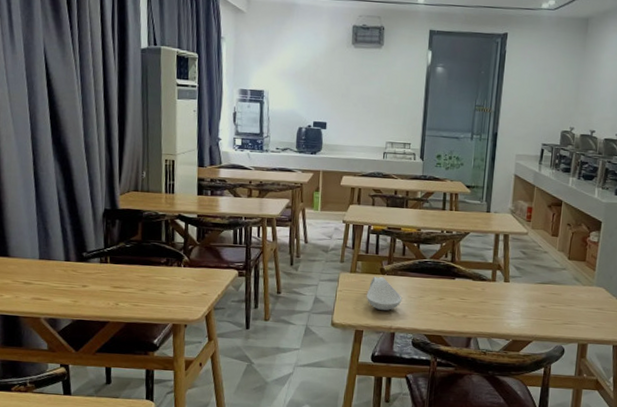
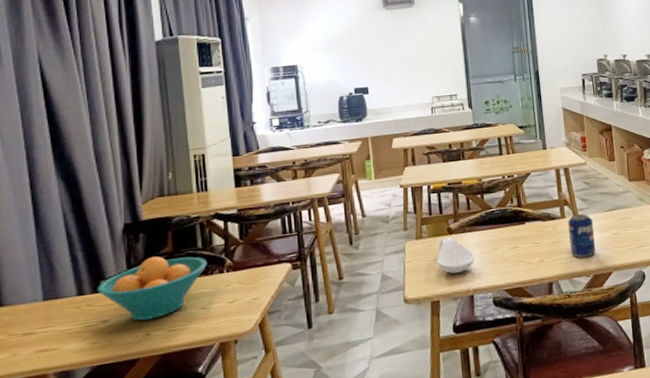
fruit bowl: none [80,241,169,293] -> present [97,256,208,321]
beverage can: none [495,280,523,323] -> present [568,213,596,258]

